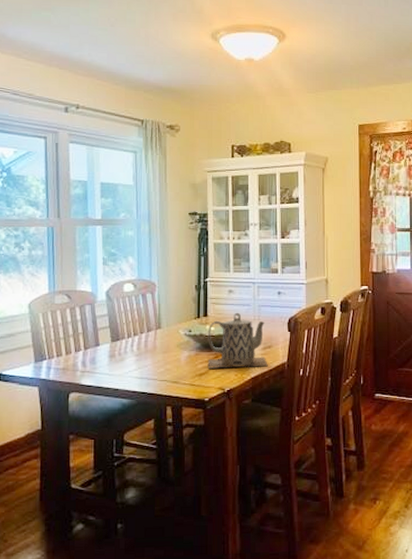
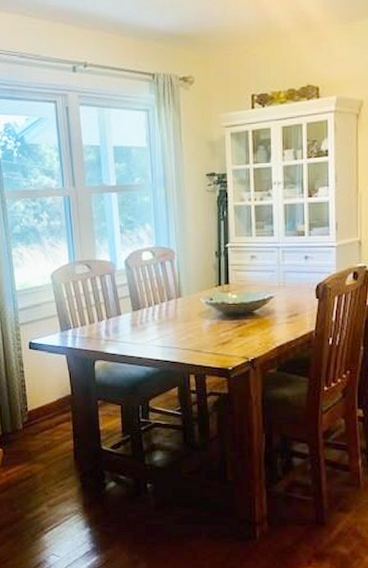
teapot: present [207,312,268,369] -> none [230,279,294,338]

